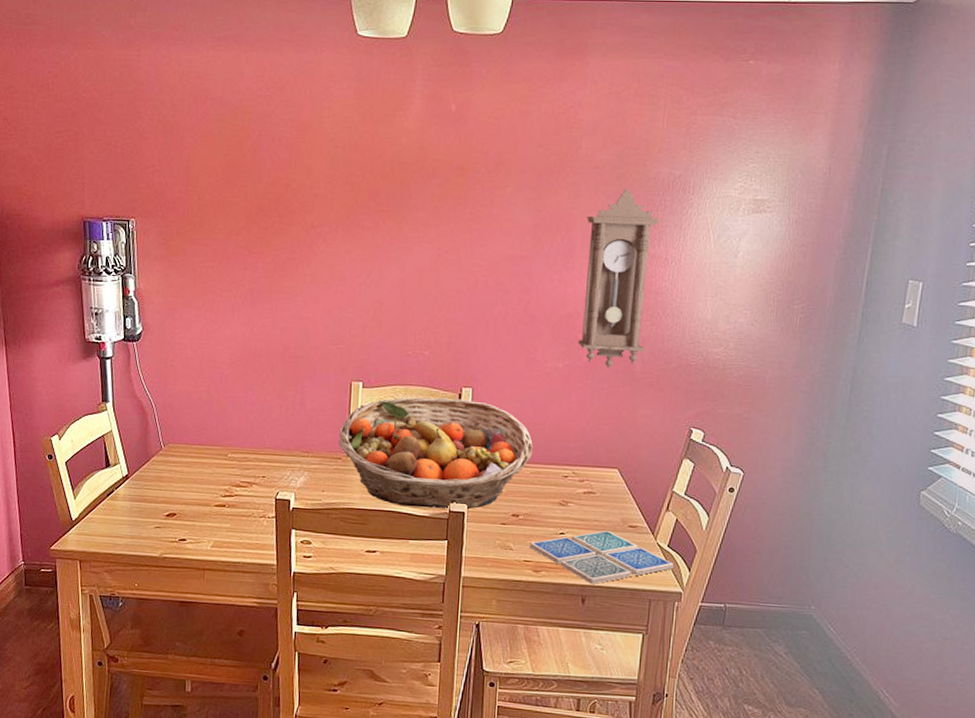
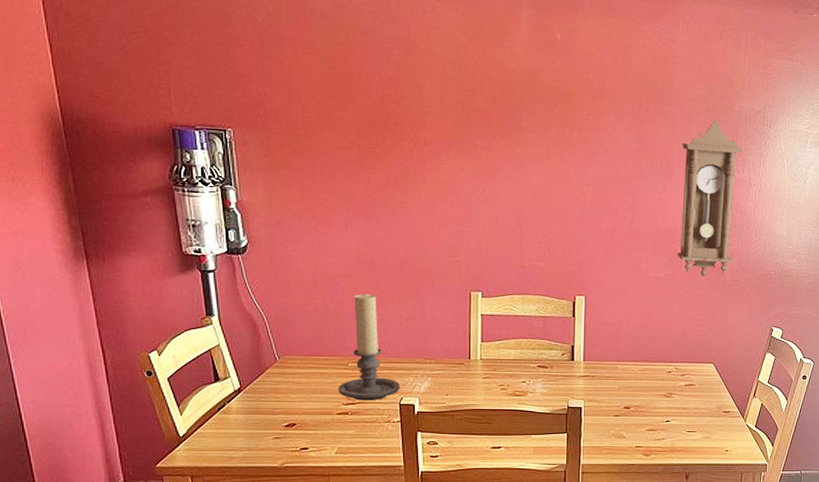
candle holder: none [217,381,277,494] -> present [338,293,400,401]
fruit basket: present [339,397,533,509] -> none [460,305,640,405]
drink coaster: present [529,530,675,584] -> none [640,416,761,462]

